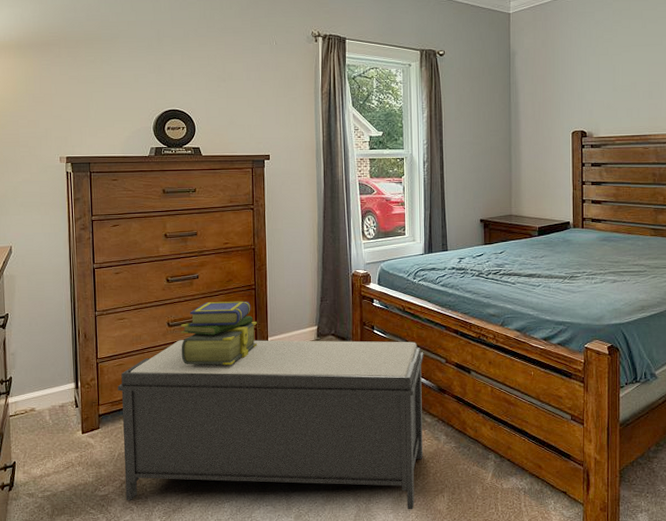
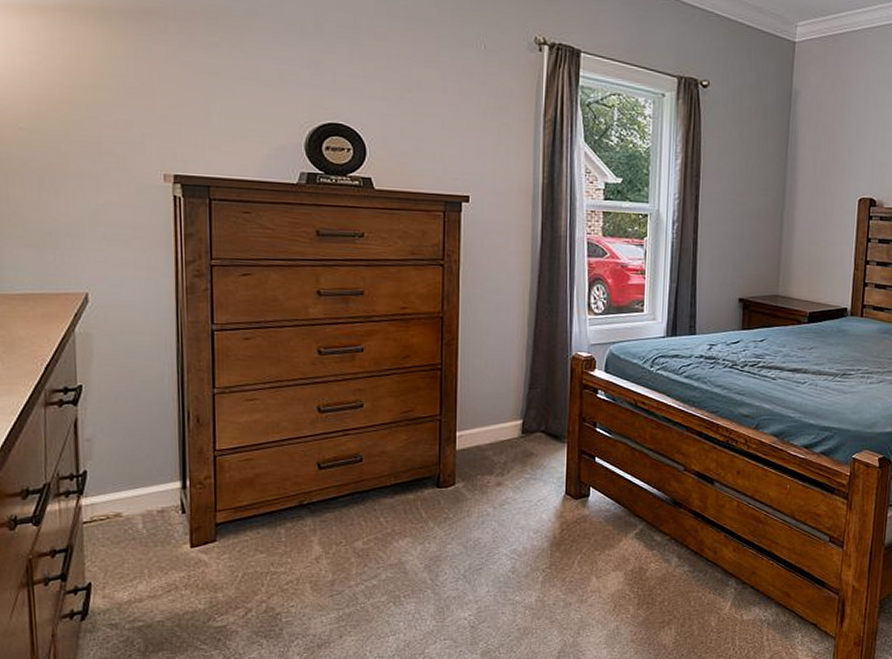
bench: present [118,340,424,510] -> none [244,430,658,645]
stack of books: present [180,301,258,366] -> none [335,383,442,465]

